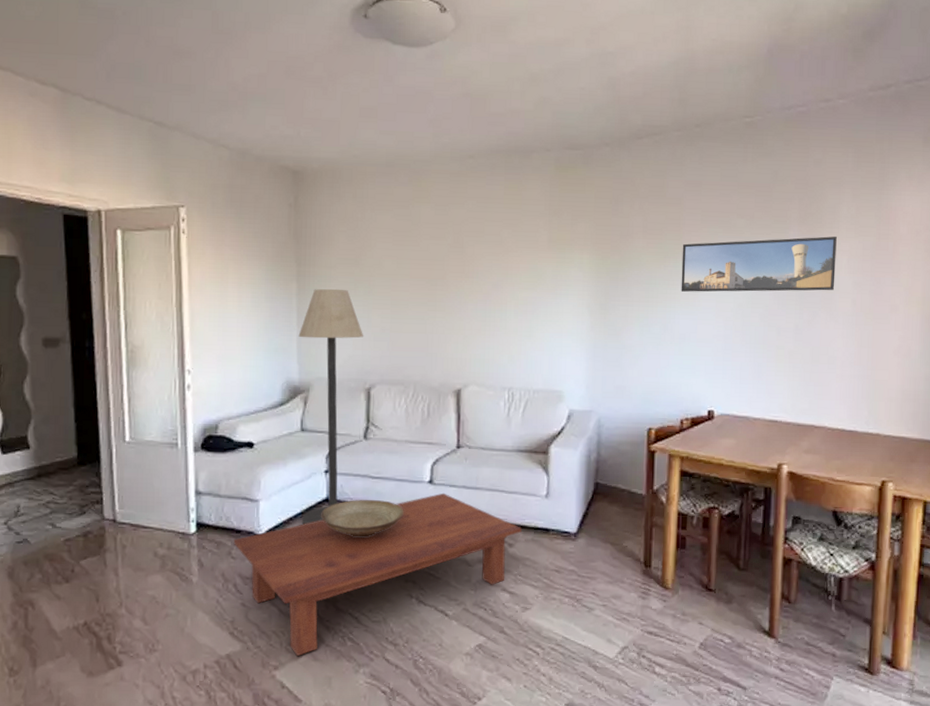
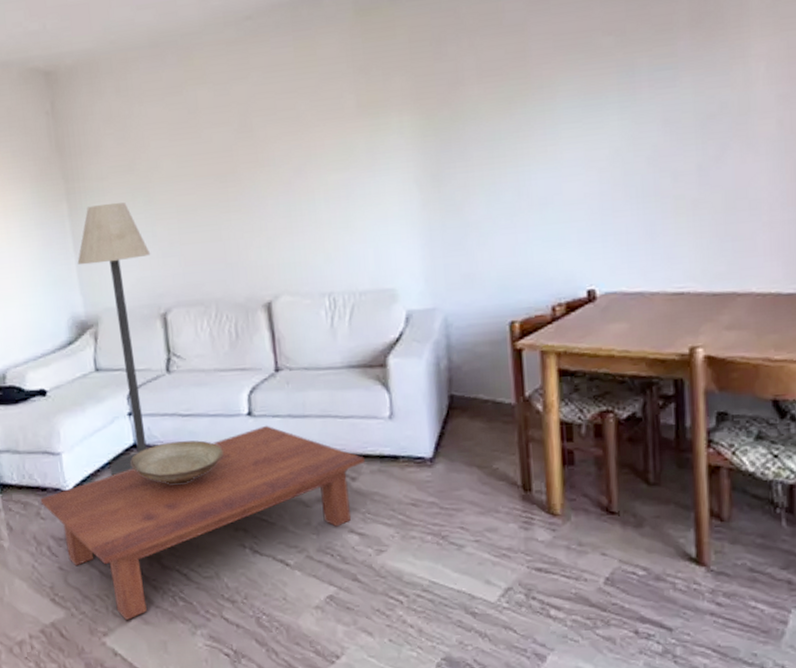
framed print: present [681,236,837,292] -> none [531,38,750,144]

